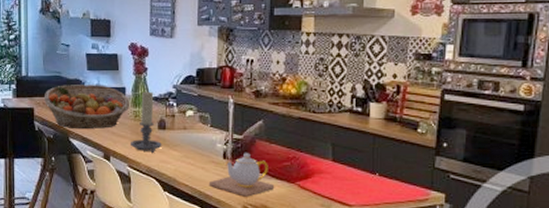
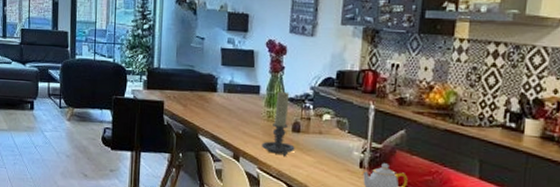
fruit basket: present [43,85,130,130] -> none [174,79,265,127]

